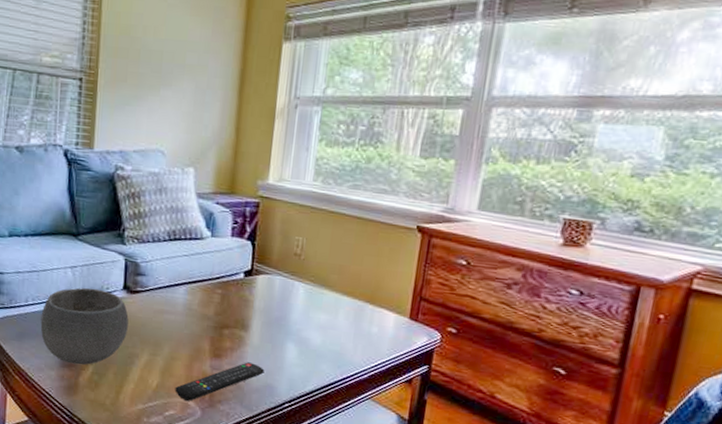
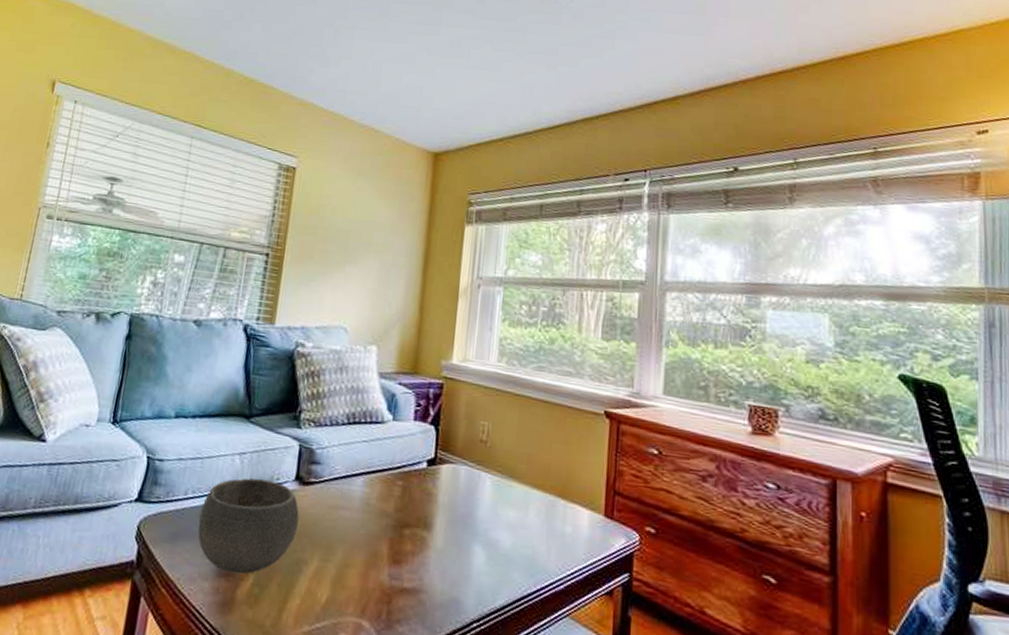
remote control: present [175,362,265,401] -> none [347,569,449,621]

